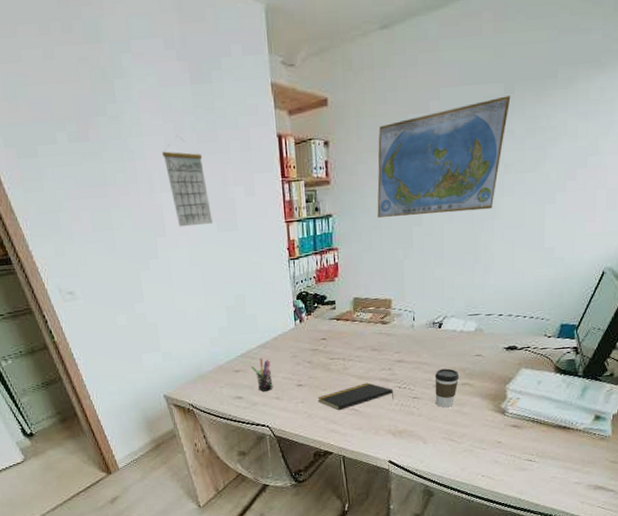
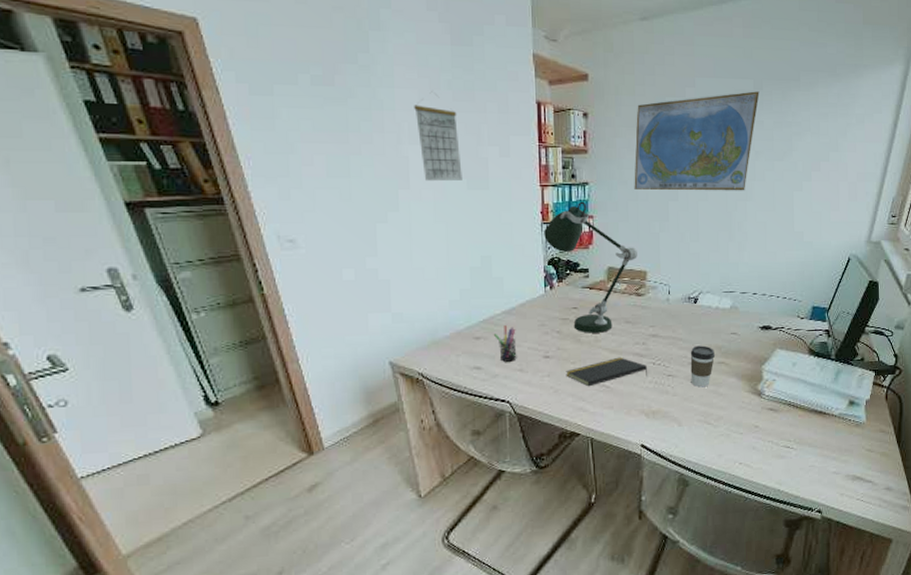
desk lamp: none [291,234,382,362] -> present [544,201,637,333]

